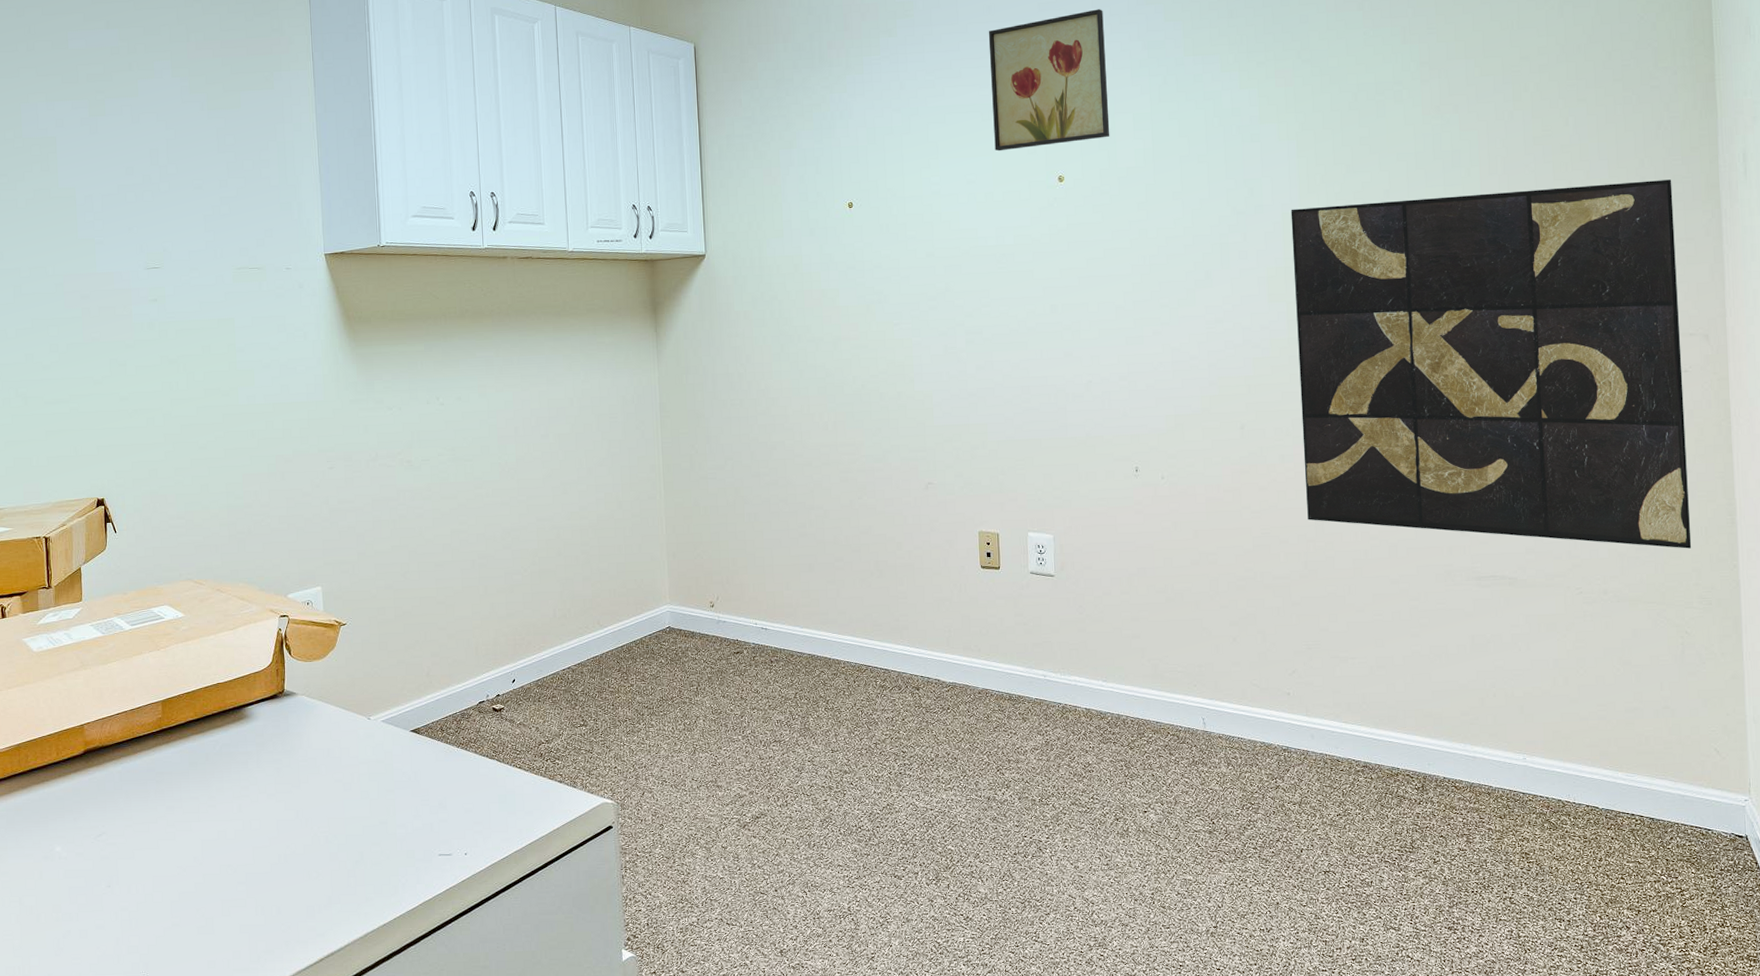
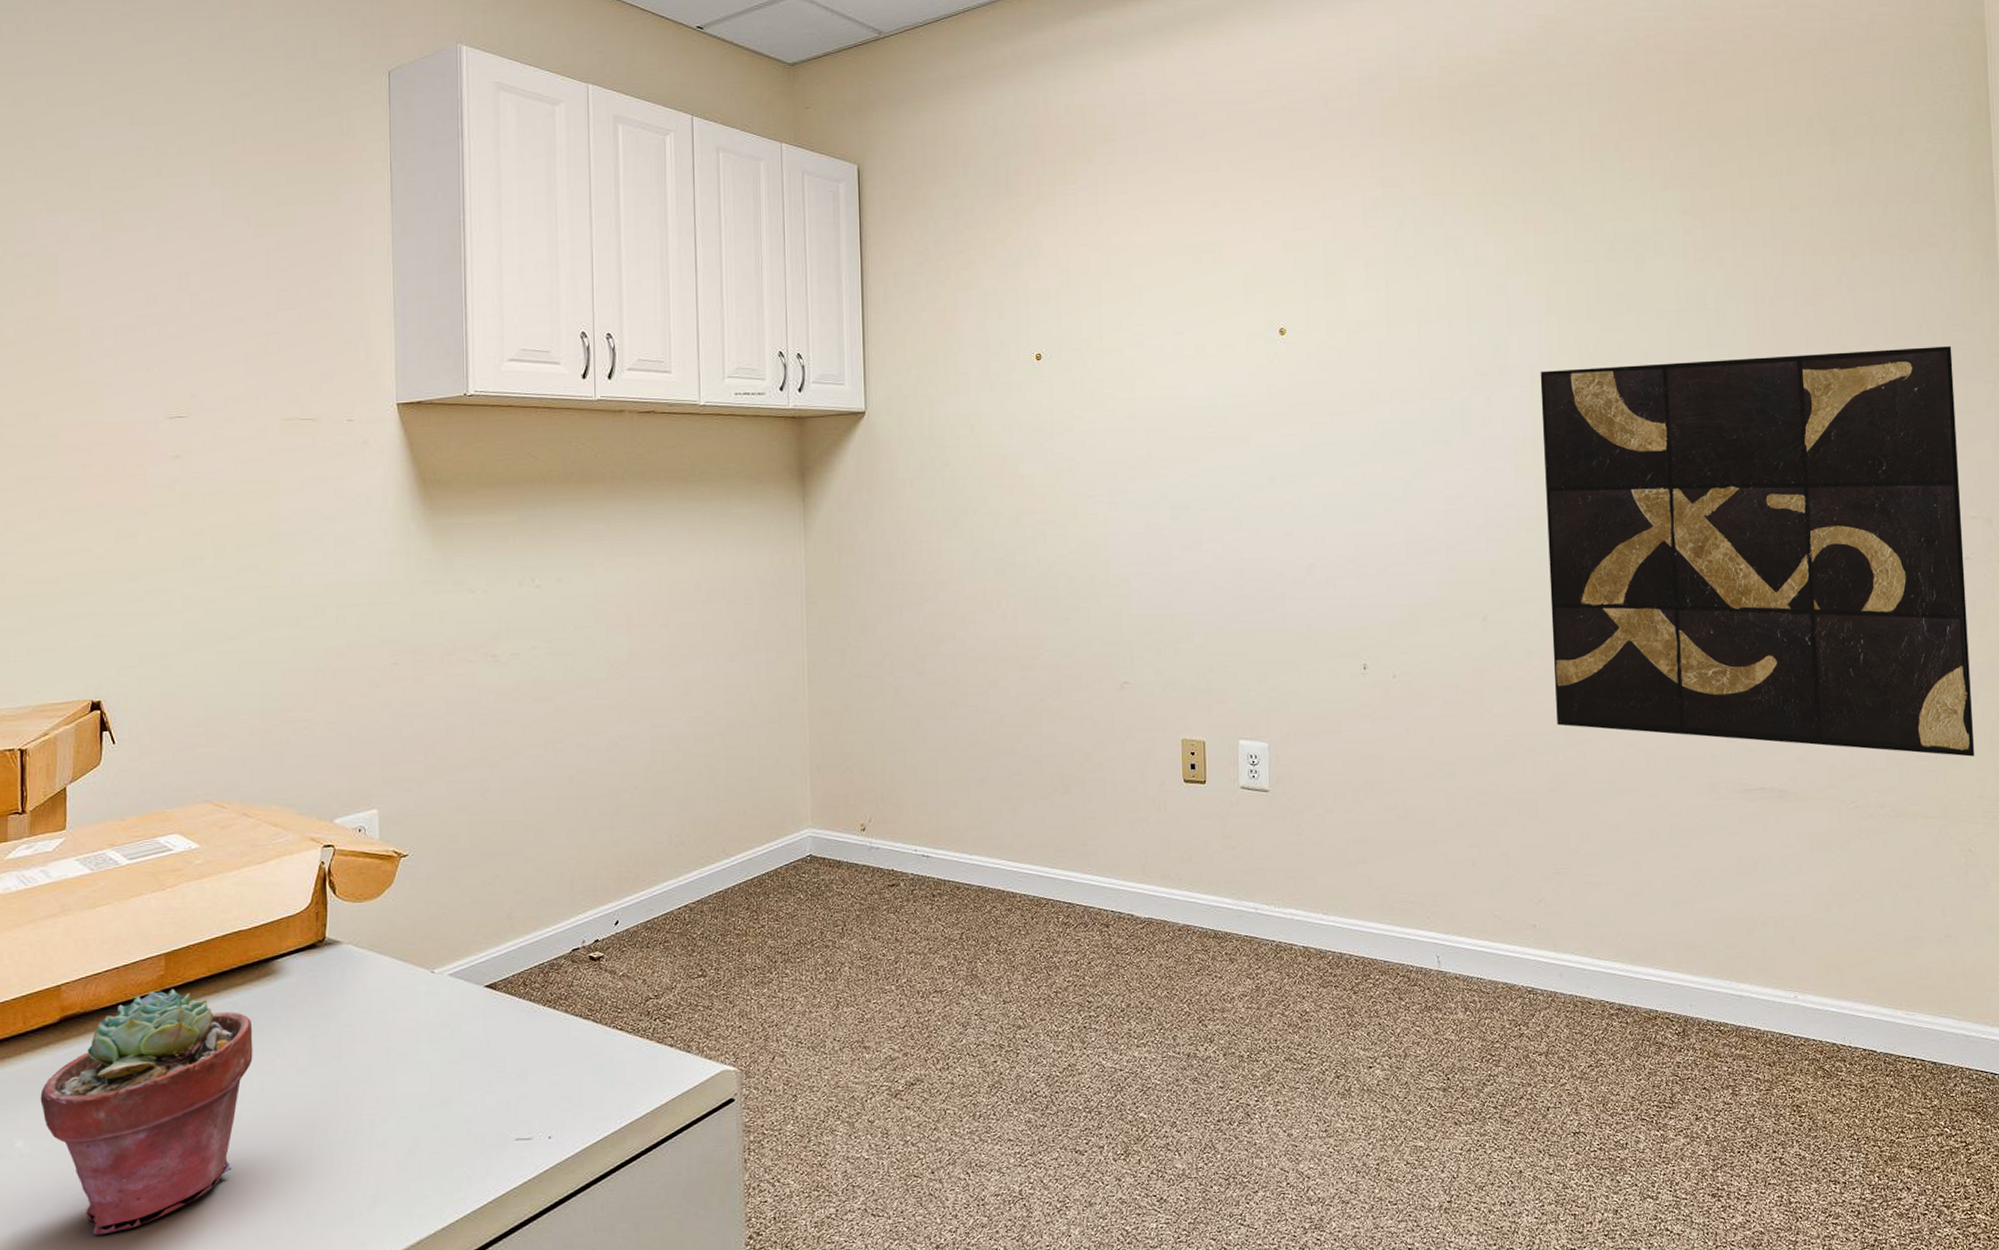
potted succulent: none [72,729,232,922] -> present [40,989,253,1236]
wall art: present [988,9,1110,152] -> none [1201,140,1339,299]

